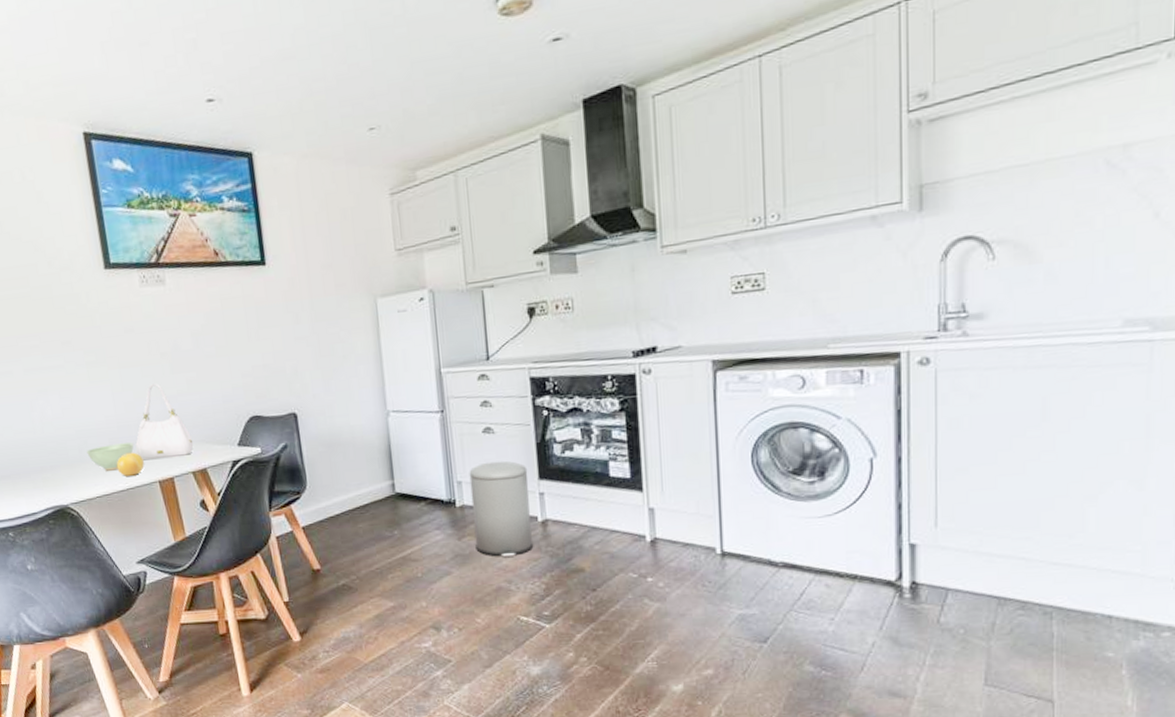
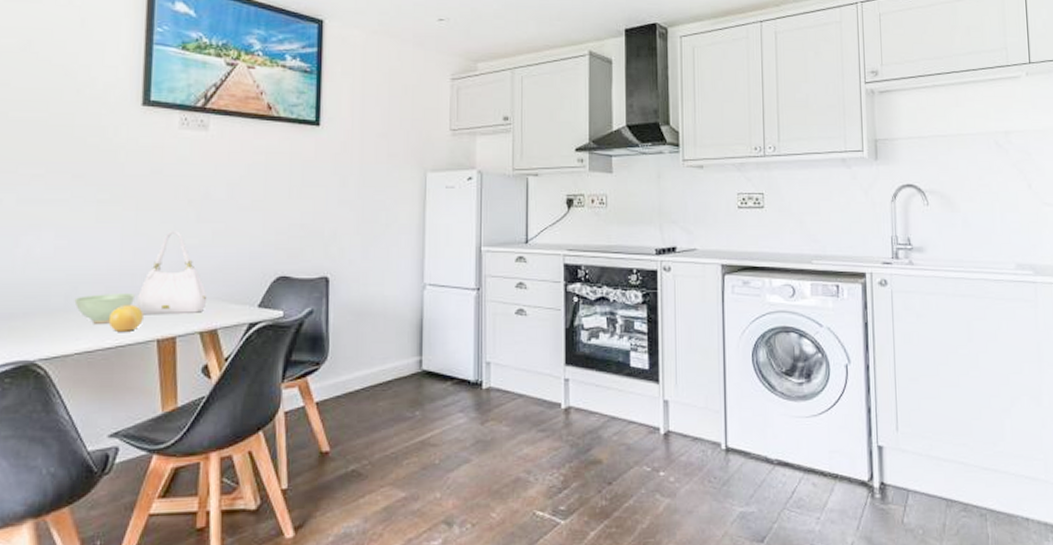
pedal bin: present [469,461,533,557] -> none [498,343,555,445]

